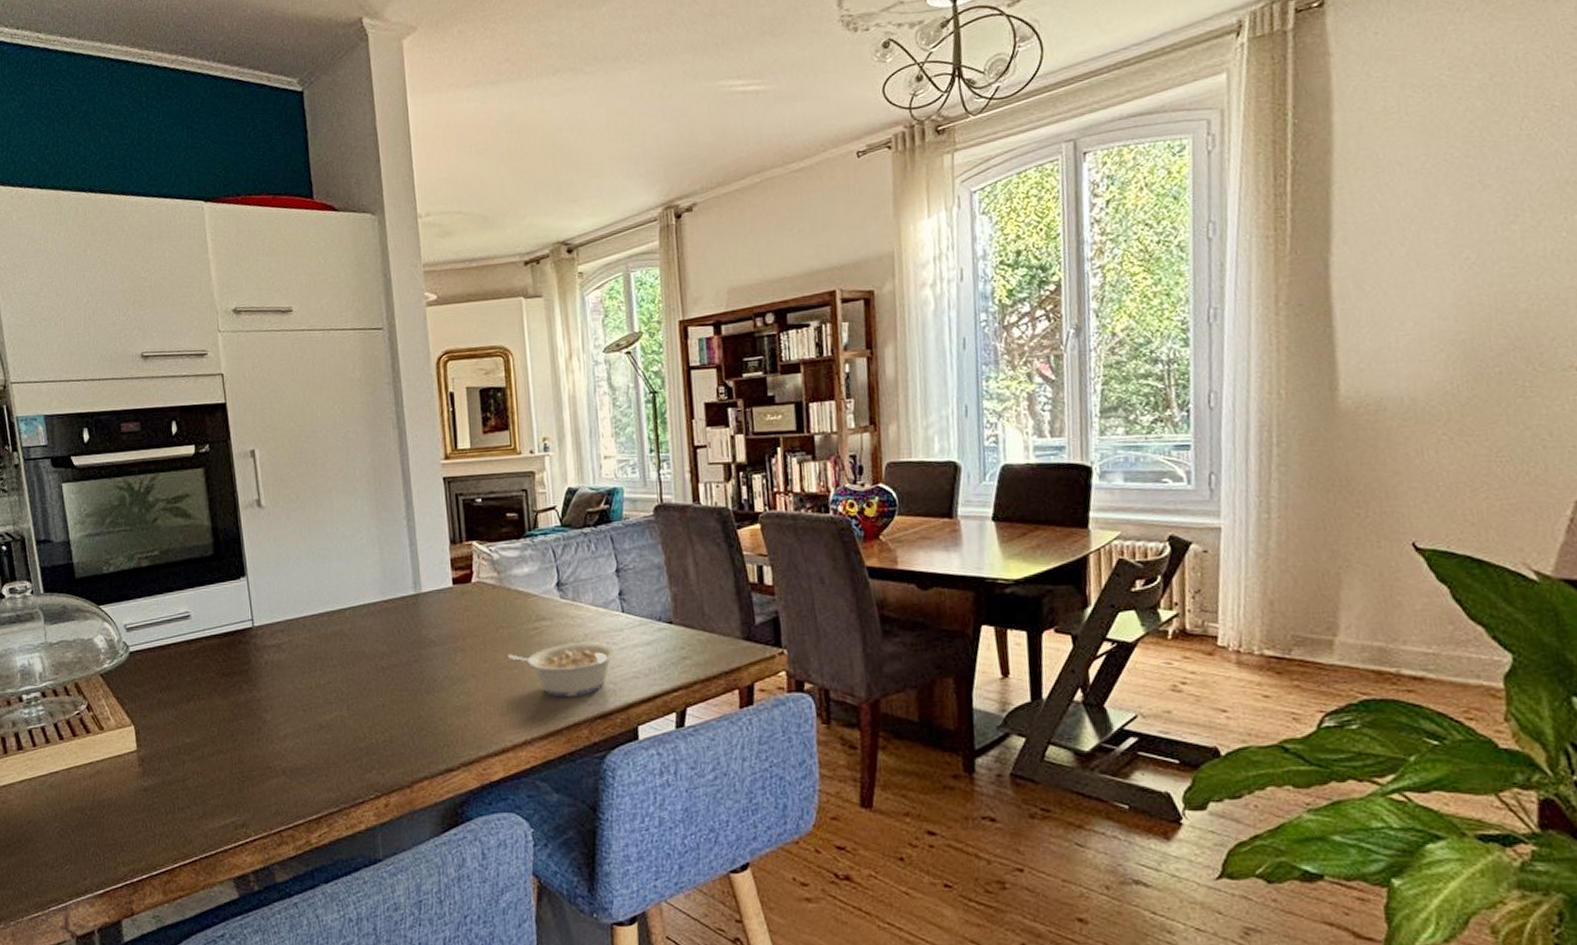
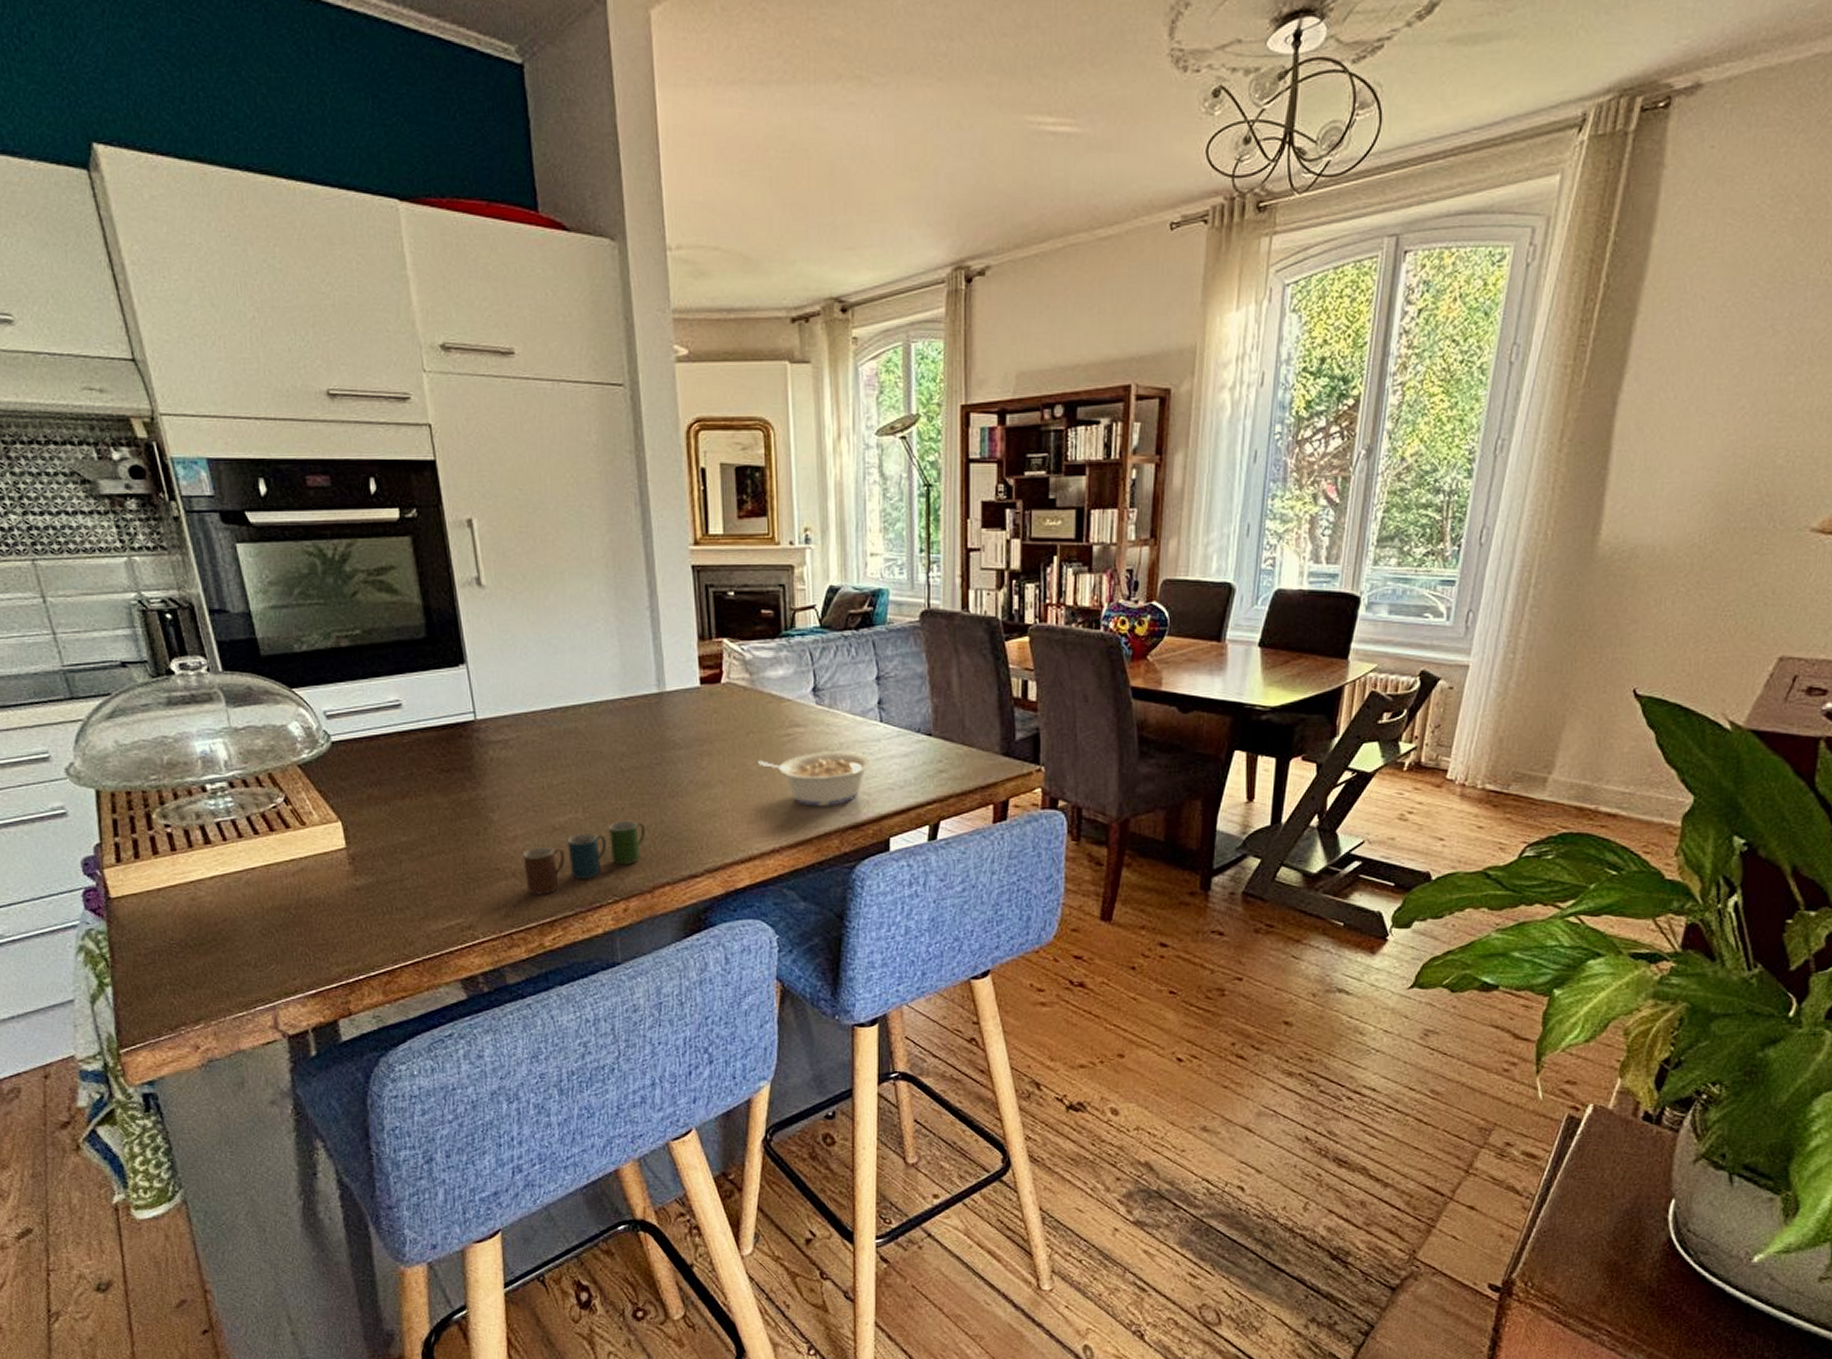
cup: none [292,716,405,792] -> present [523,820,646,895]

